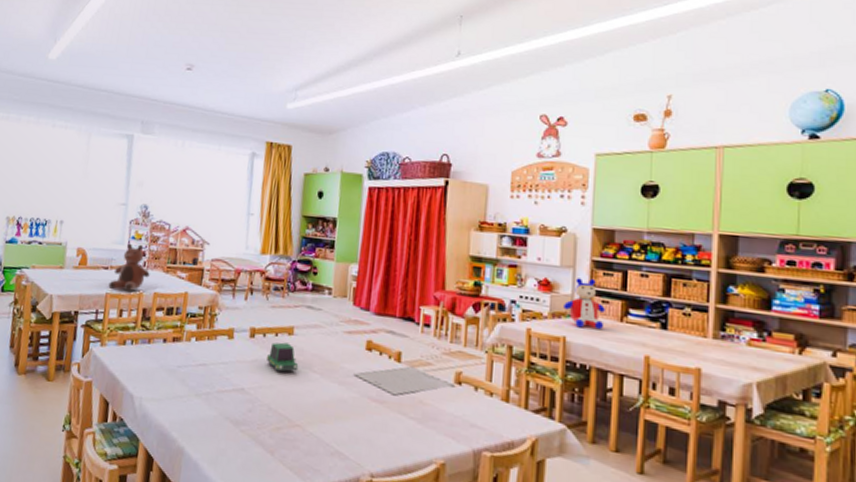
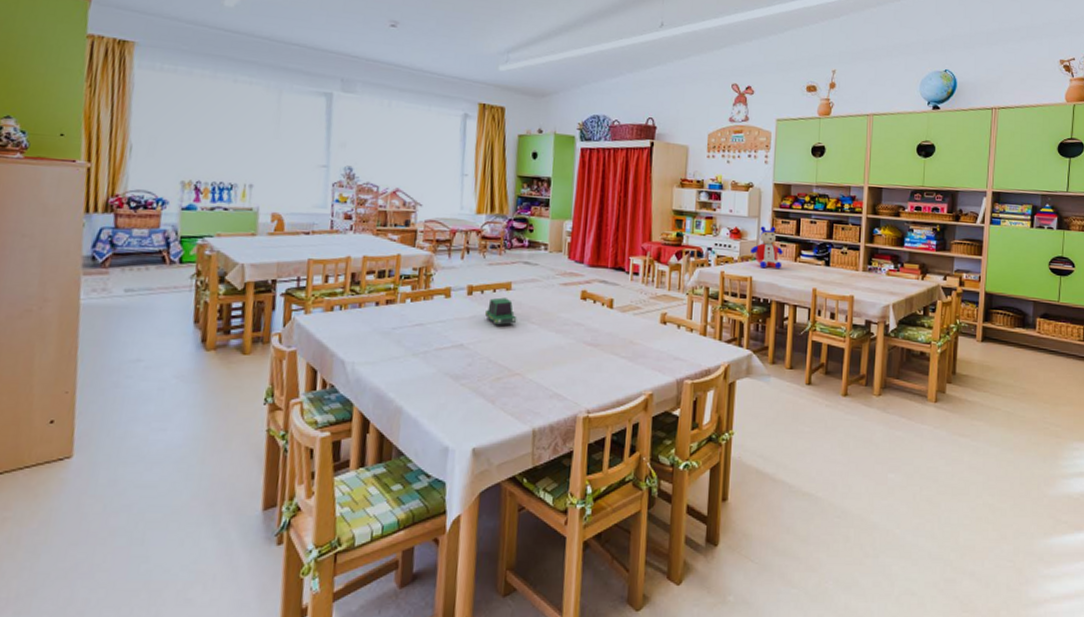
teddy bear: present [108,243,150,292] -> none [310,206,358,257]
paper: present [353,366,455,396] -> none [570,311,660,339]

